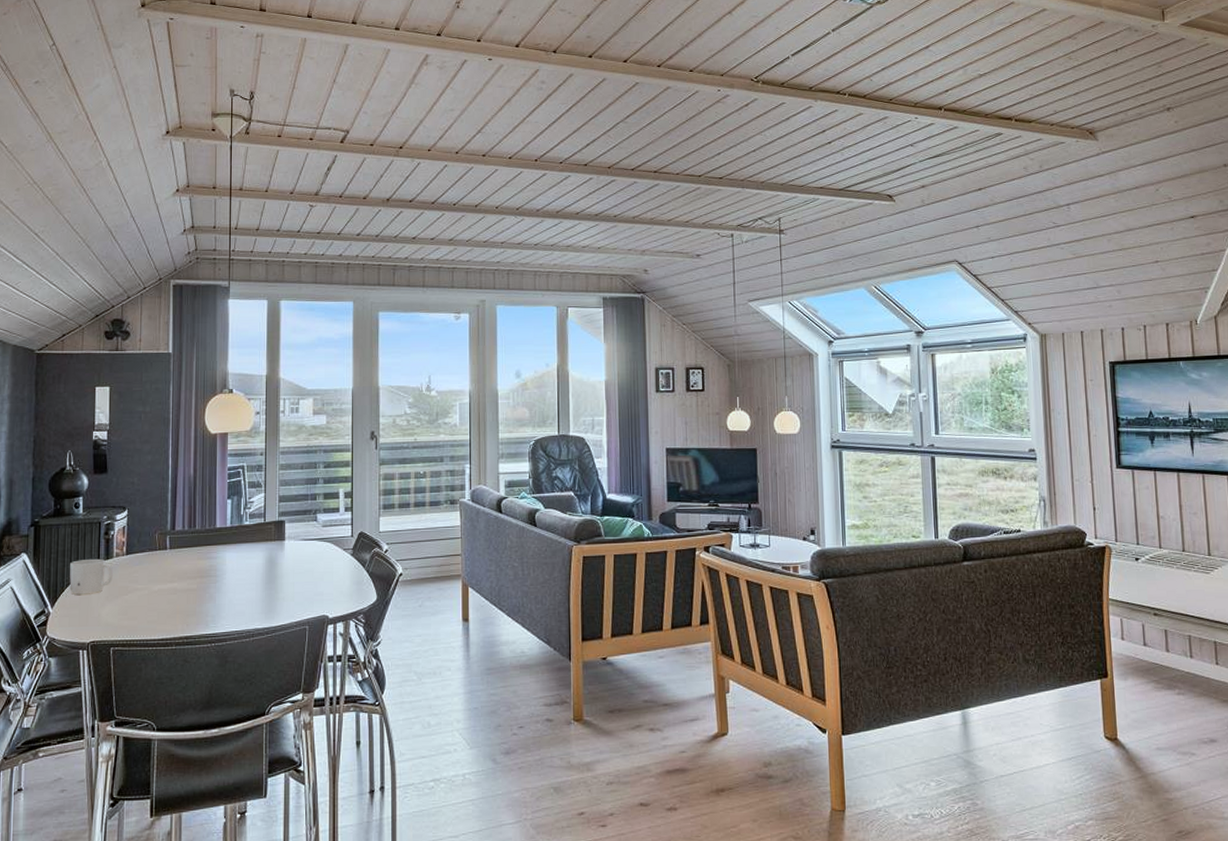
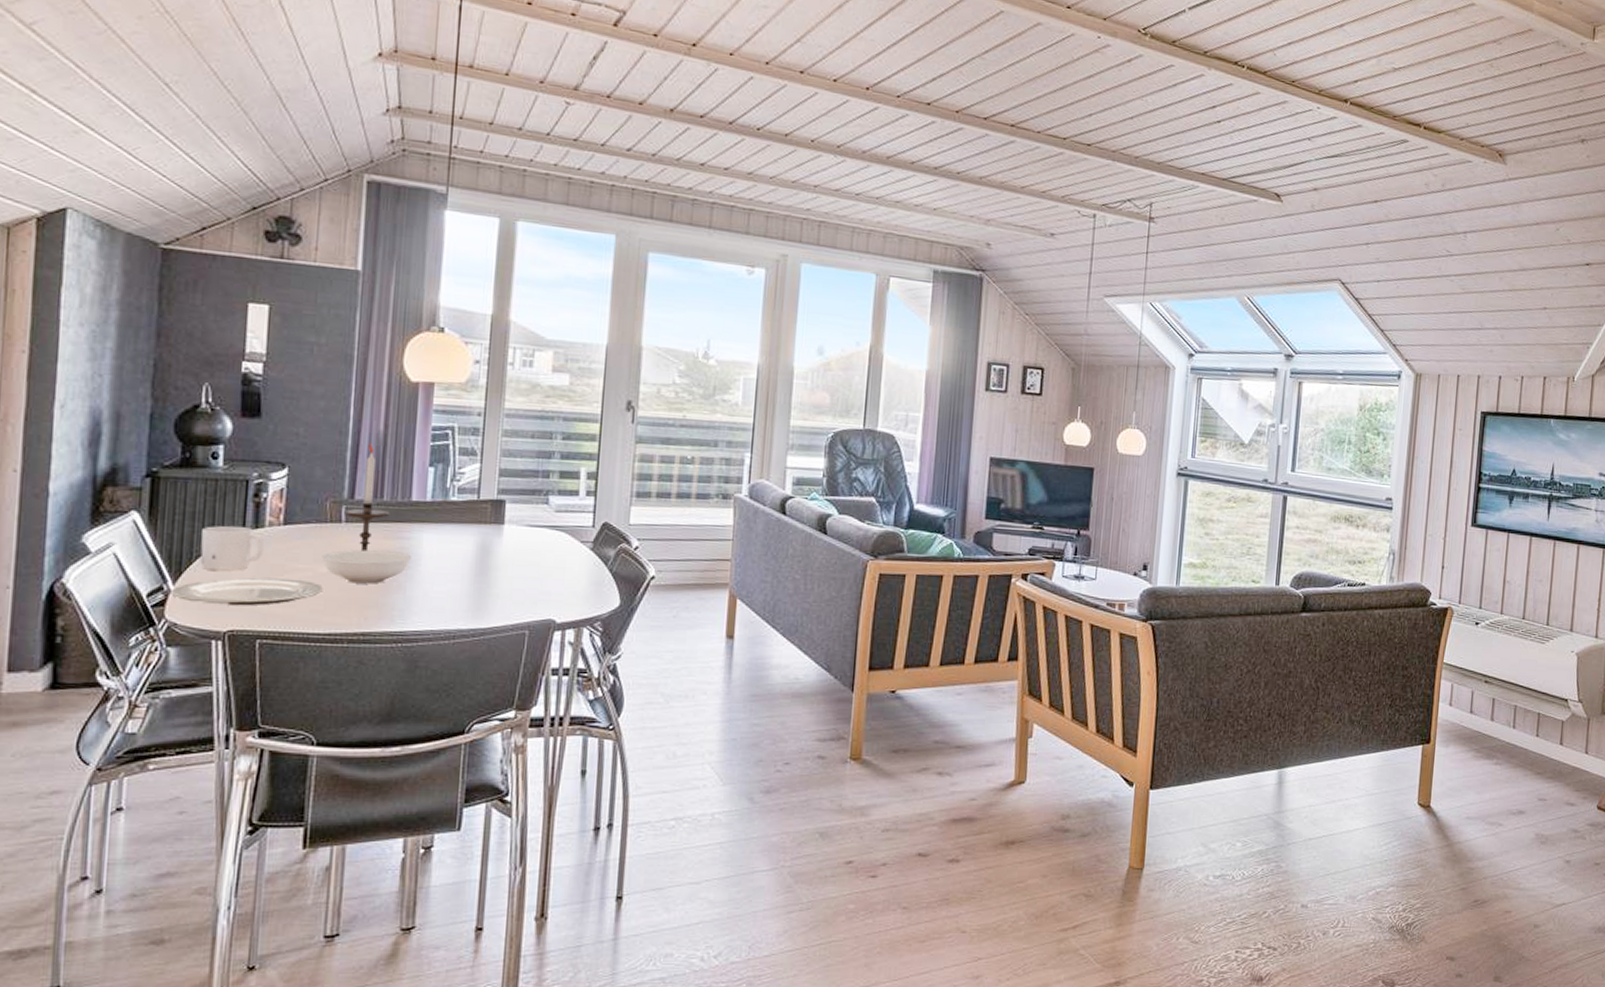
plate: none [50,597,157,622] -> present [171,577,325,606]
bowl: none [154,569,219,597] -> present [322,549,412,584]
candlestick: none [168,485,201,571] -> present [344,444,390,552]

